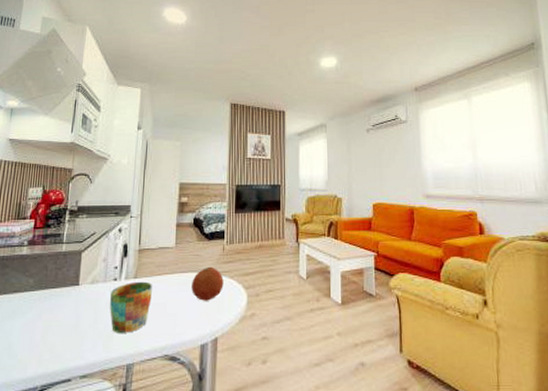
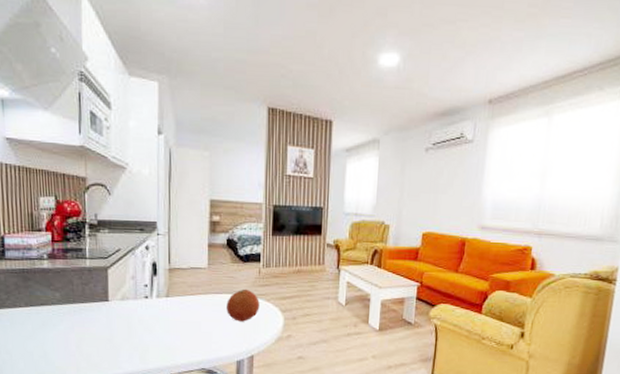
mug: present [110,281,152,333] -> none [143,300,186,347]

